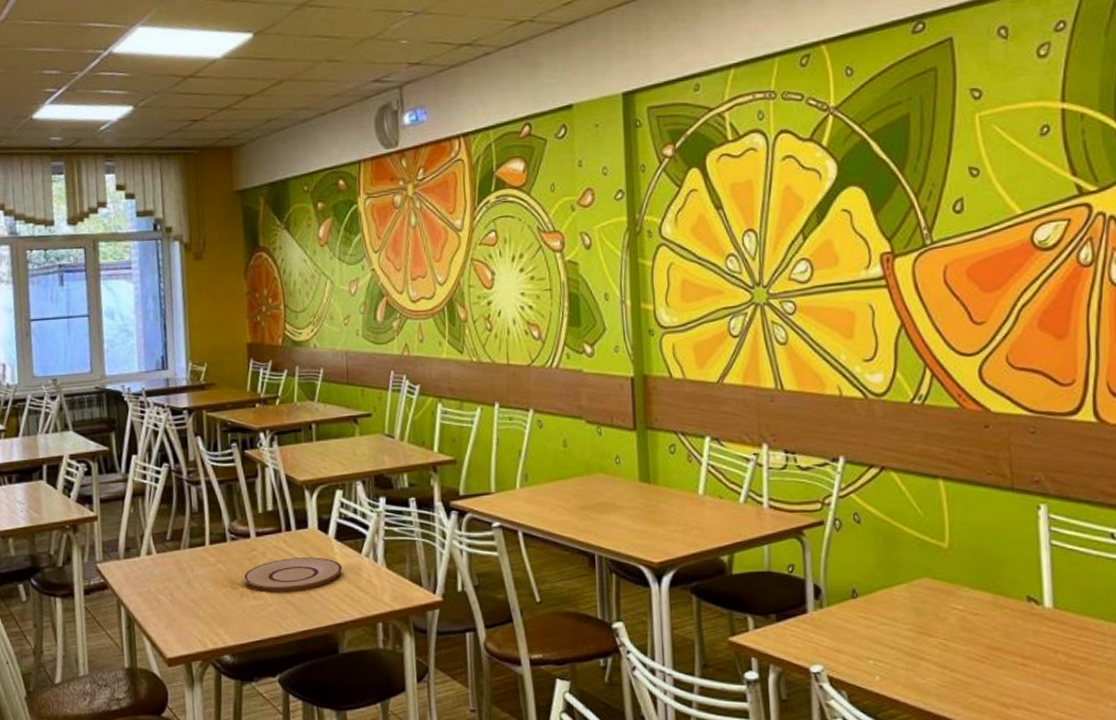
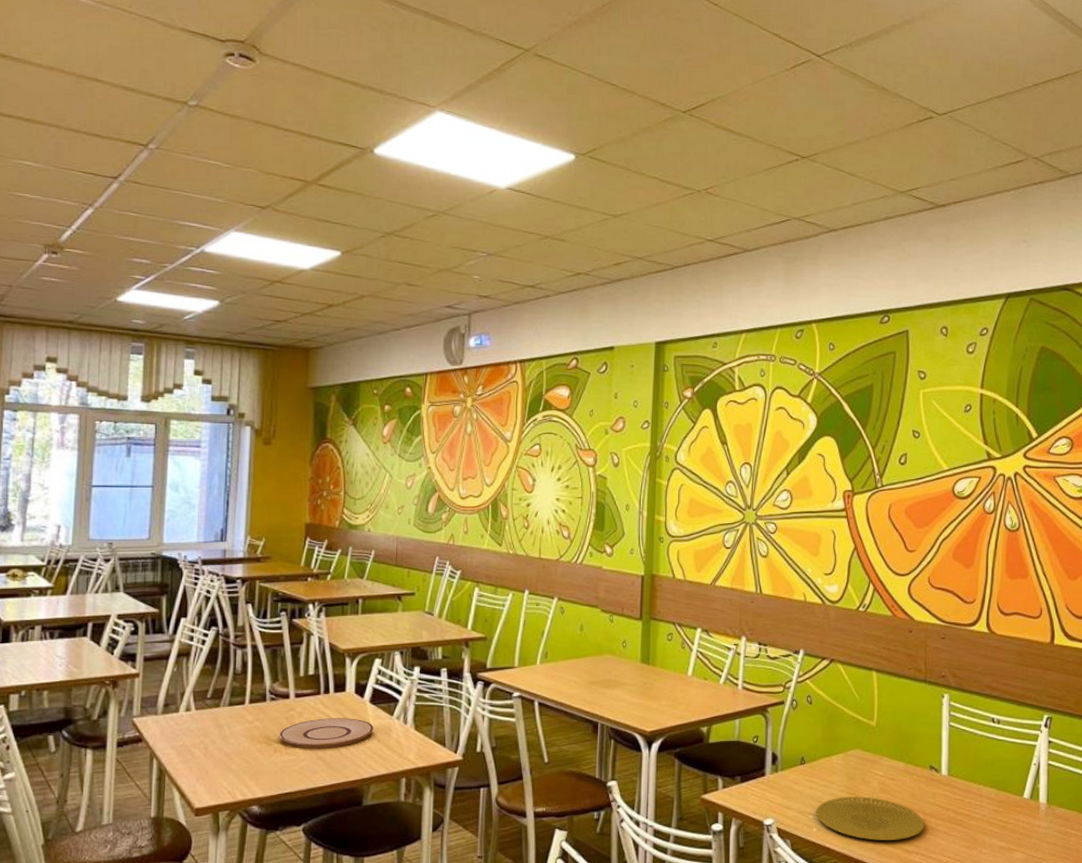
plate: none [876,636,1026,691] -> present [815,796,925,840]

